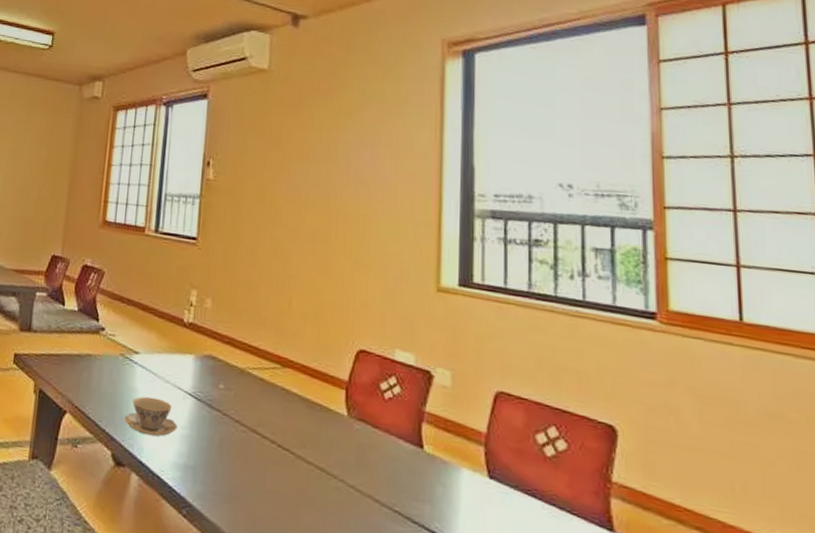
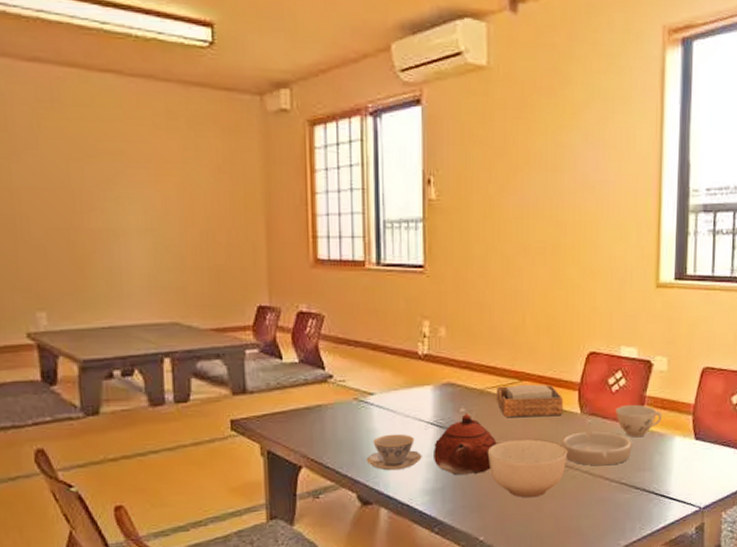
teapot: none [188,390,254,460] -> present [434,413,497,475]
bowl: none [243,428,331,503] -> present [487,438,568,498]
napkin holder: none [257,368,328,413] -> present [497,384,563,417]
ashtray: none [324,437,408,486] -> present [561,431,632,466]
teacup: none [388,417,445,460] -> present [616,404,662,438]

